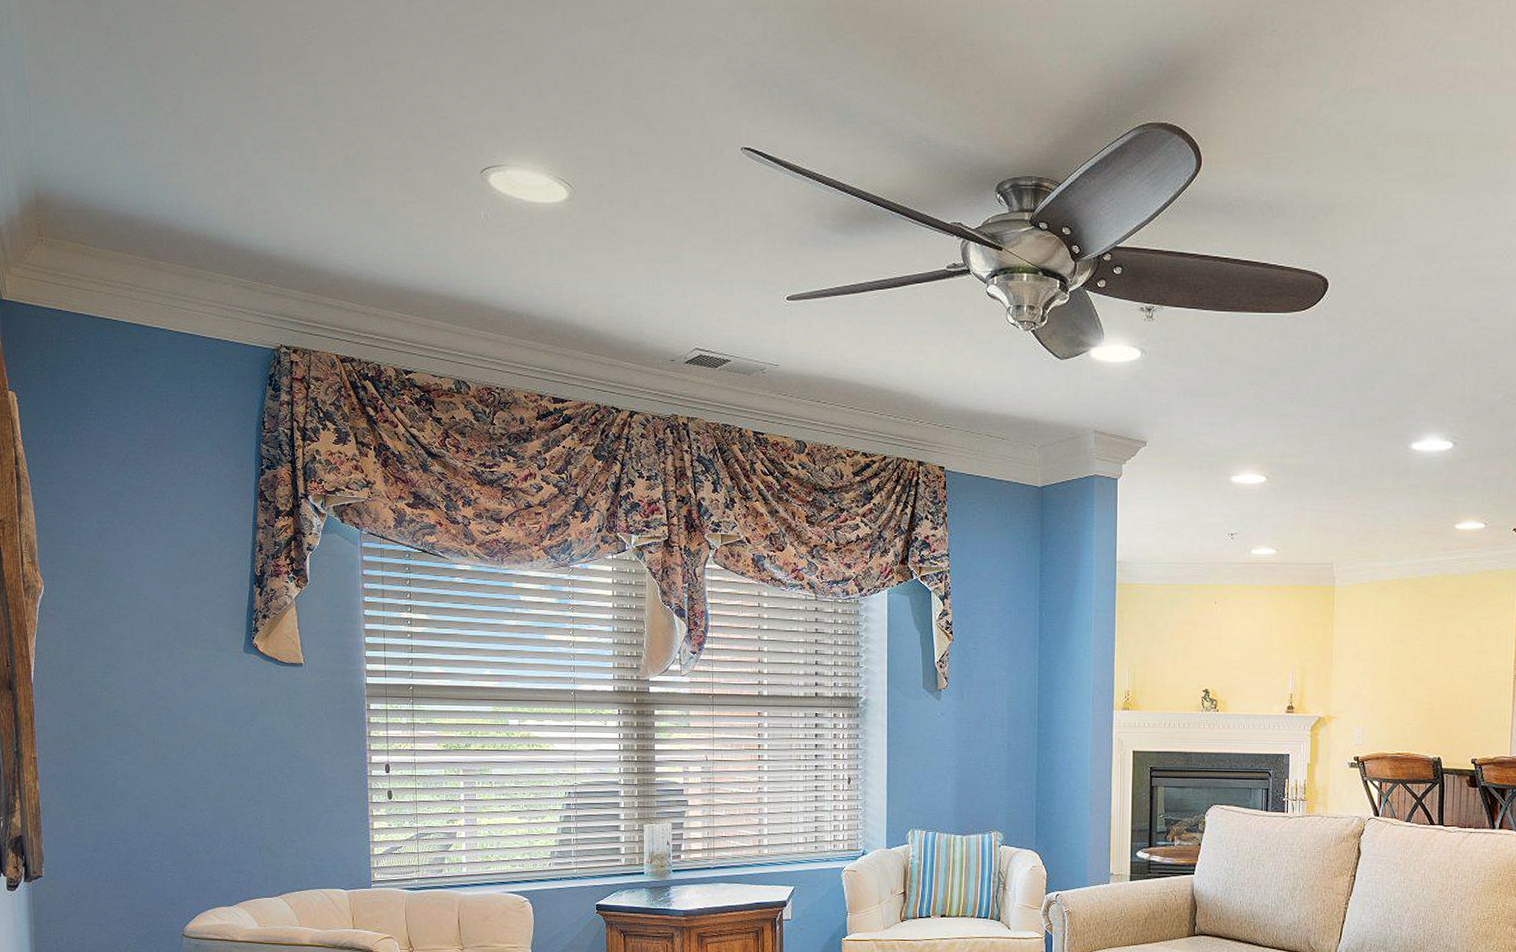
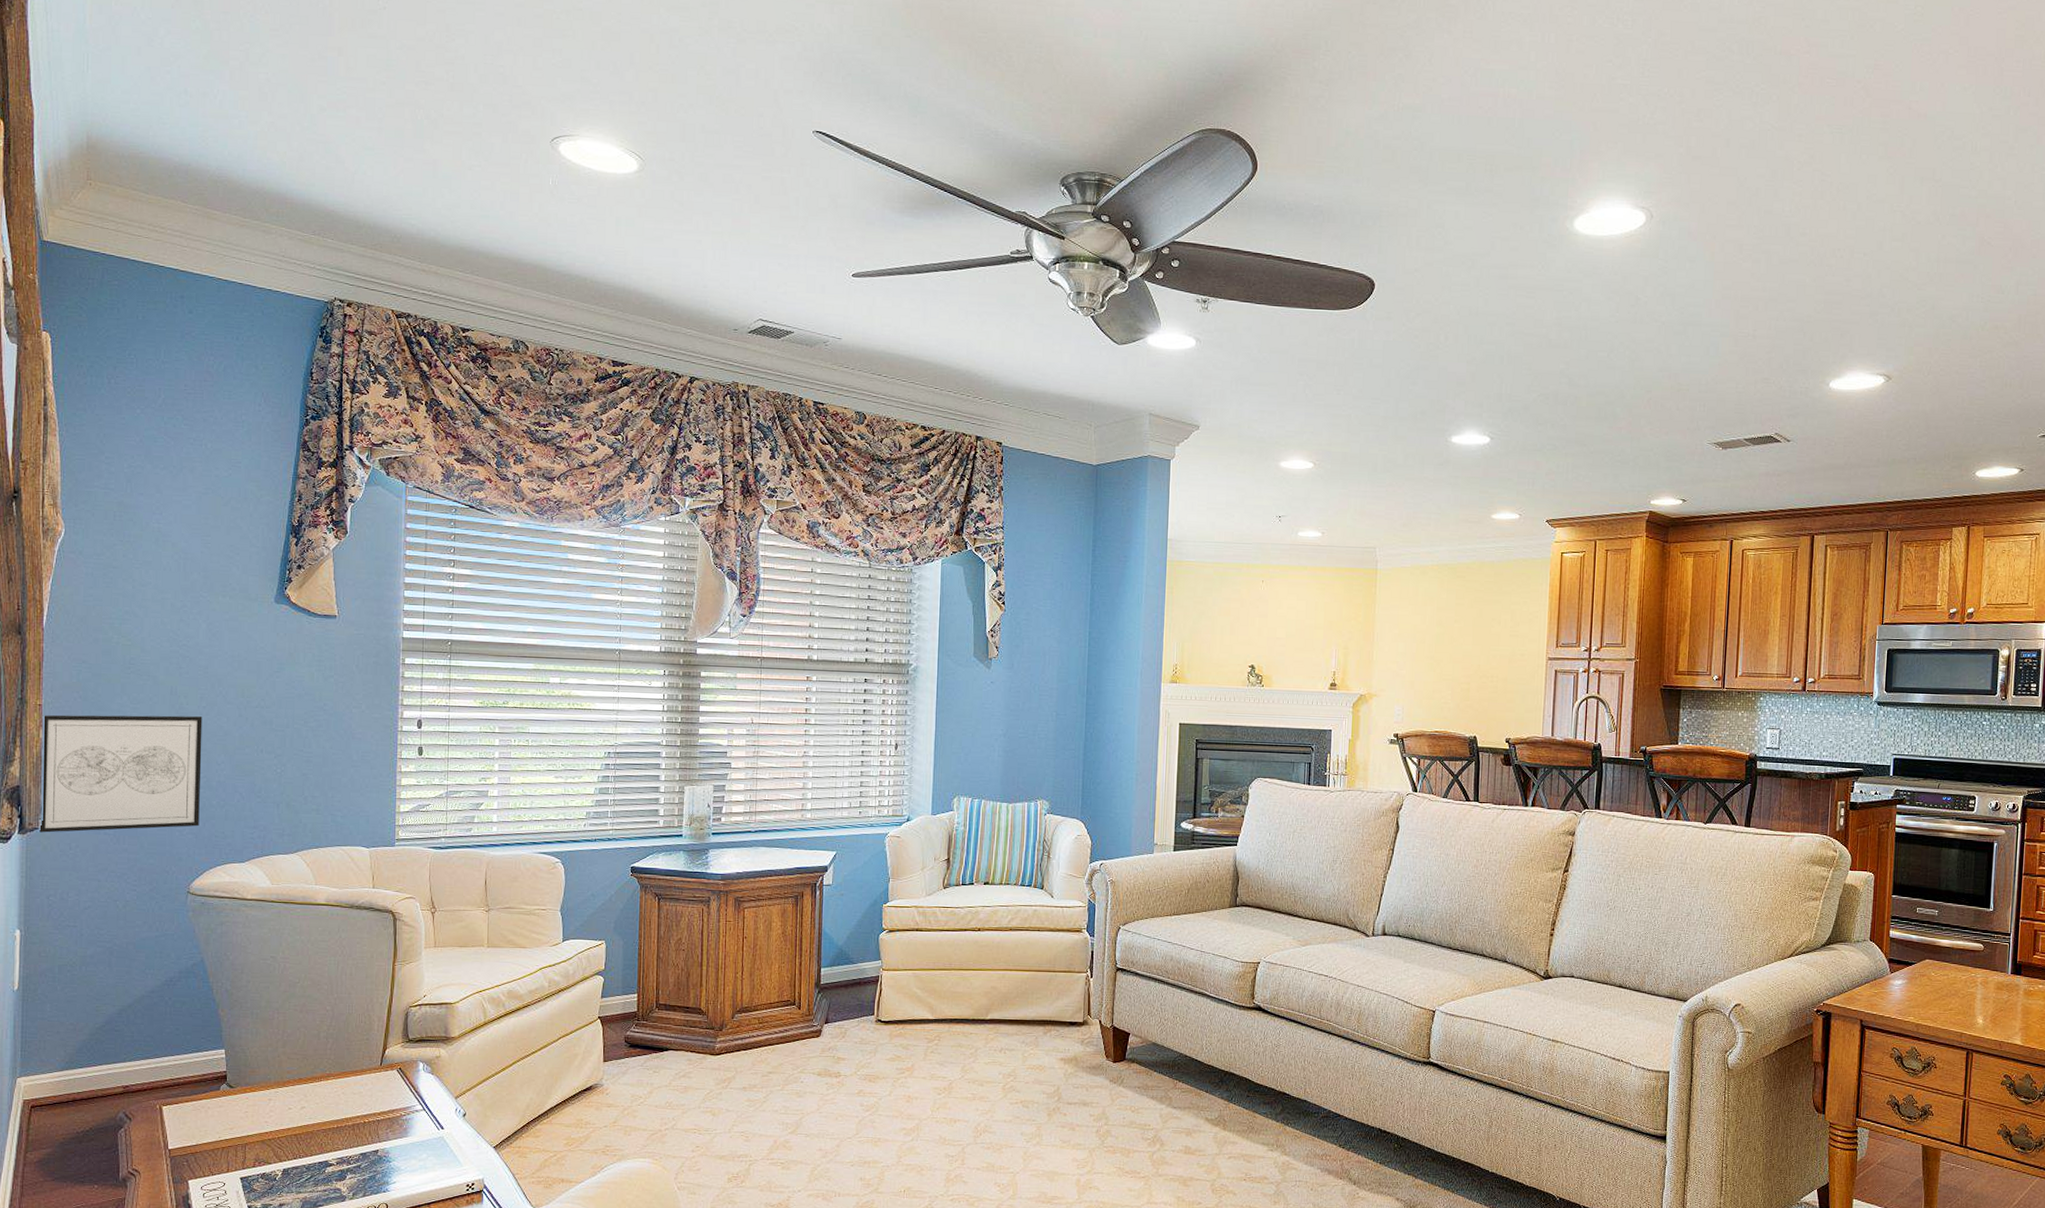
wall art: none [37,765,189,880] -> present [39,714,202,833]

